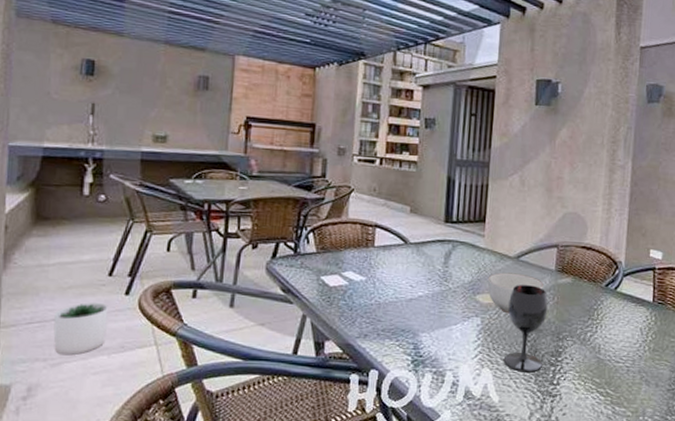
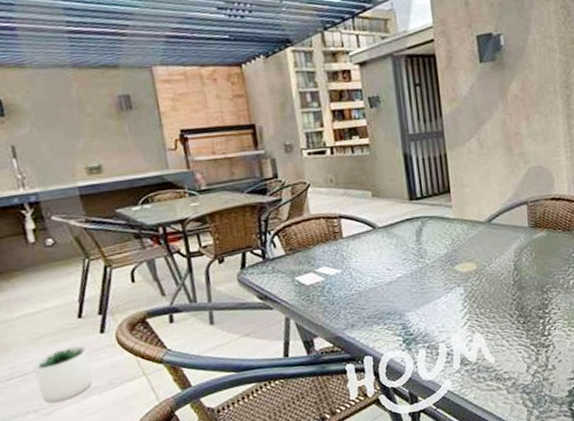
bowl: present [487,272,543,314] -> none [463,236,520,278]
wine glass: present [503,285,548,373] -> none [487,245,531,331]

